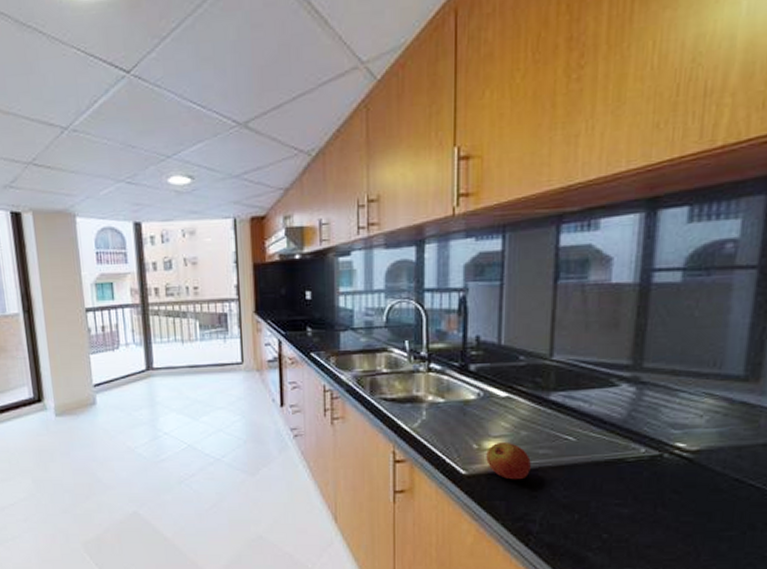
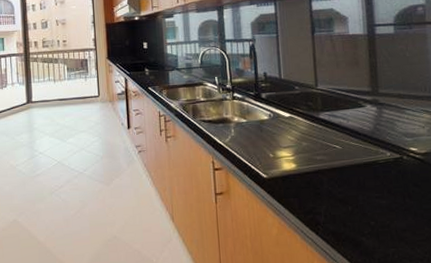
apple: present [486,441,531,480] -> none [280,151,313,181]

